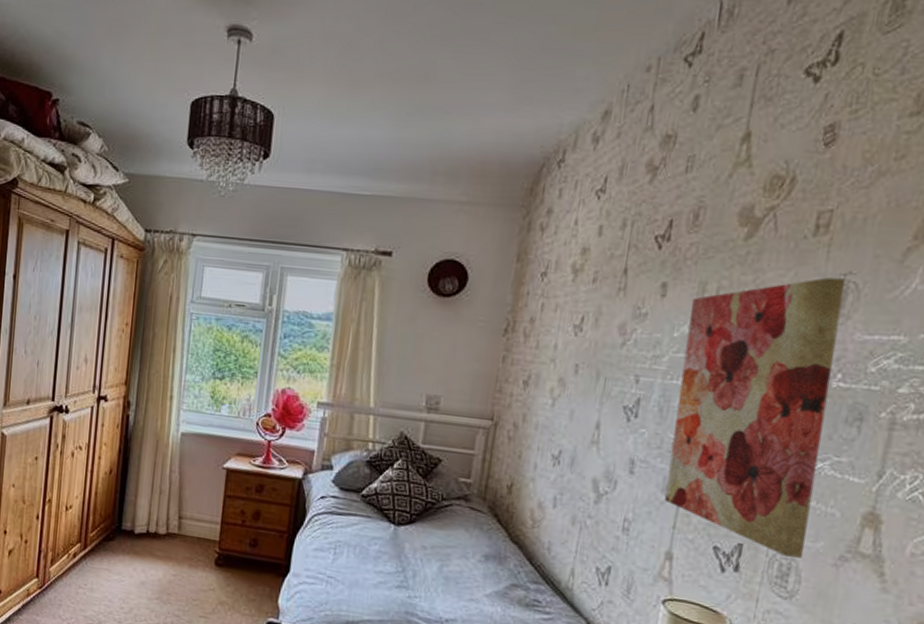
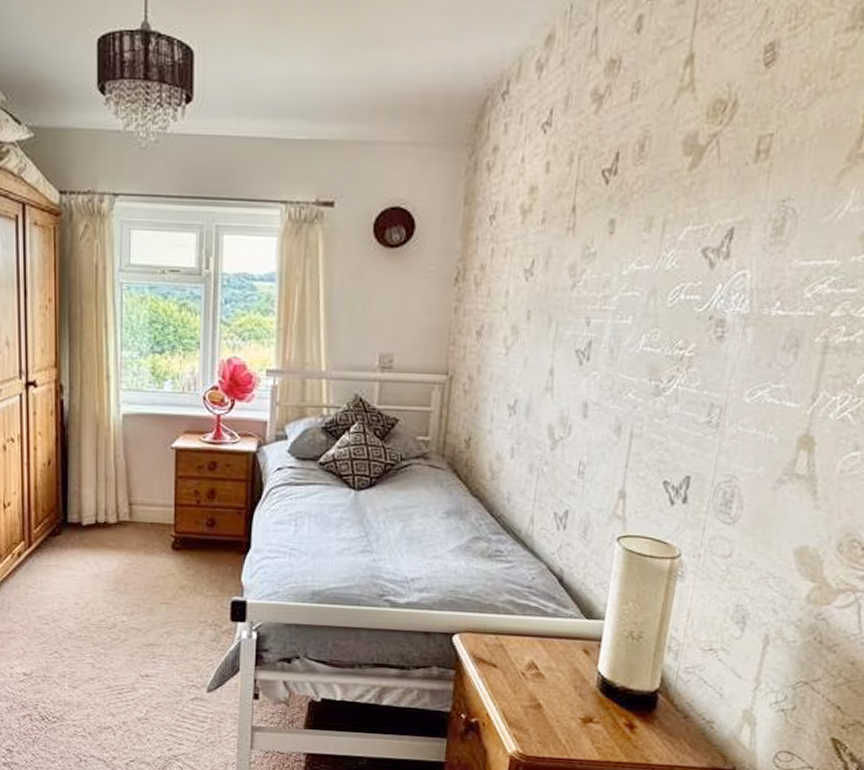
wall art: present [664,277,846,559] -> none [616,205,785,485]

